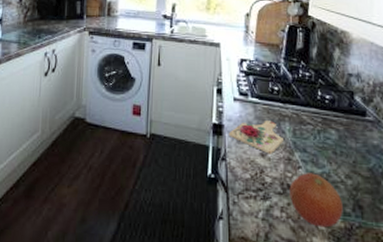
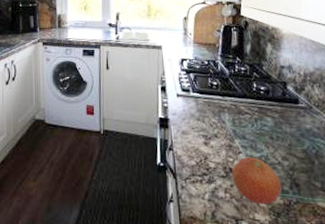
cutting board: present [228,121,283,154] -> none [174,113,224,142]

